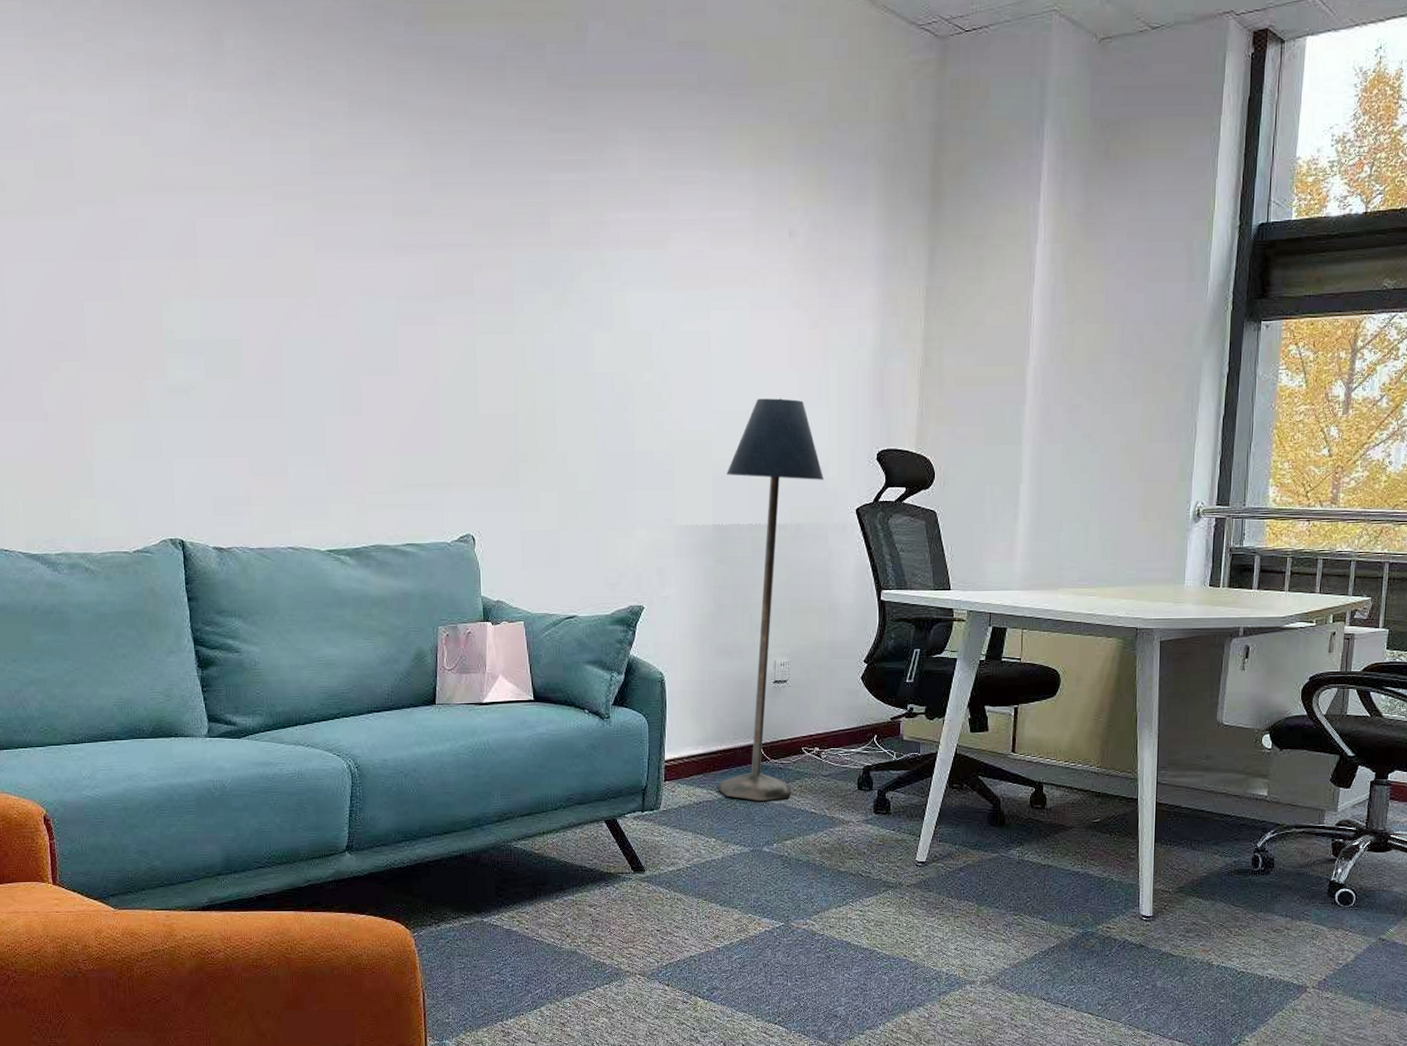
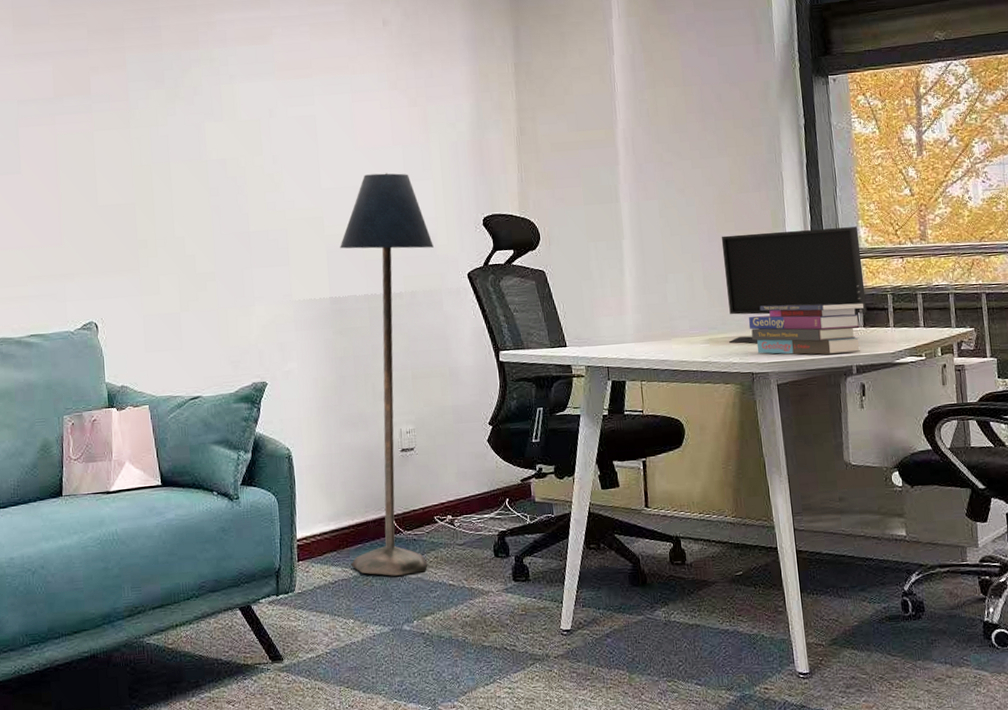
computer monitor: none [1116,485,1268,600] -> present [721,227,868,345]
books: none [1139,561,1262,615] -> present [748,302,864,355]

